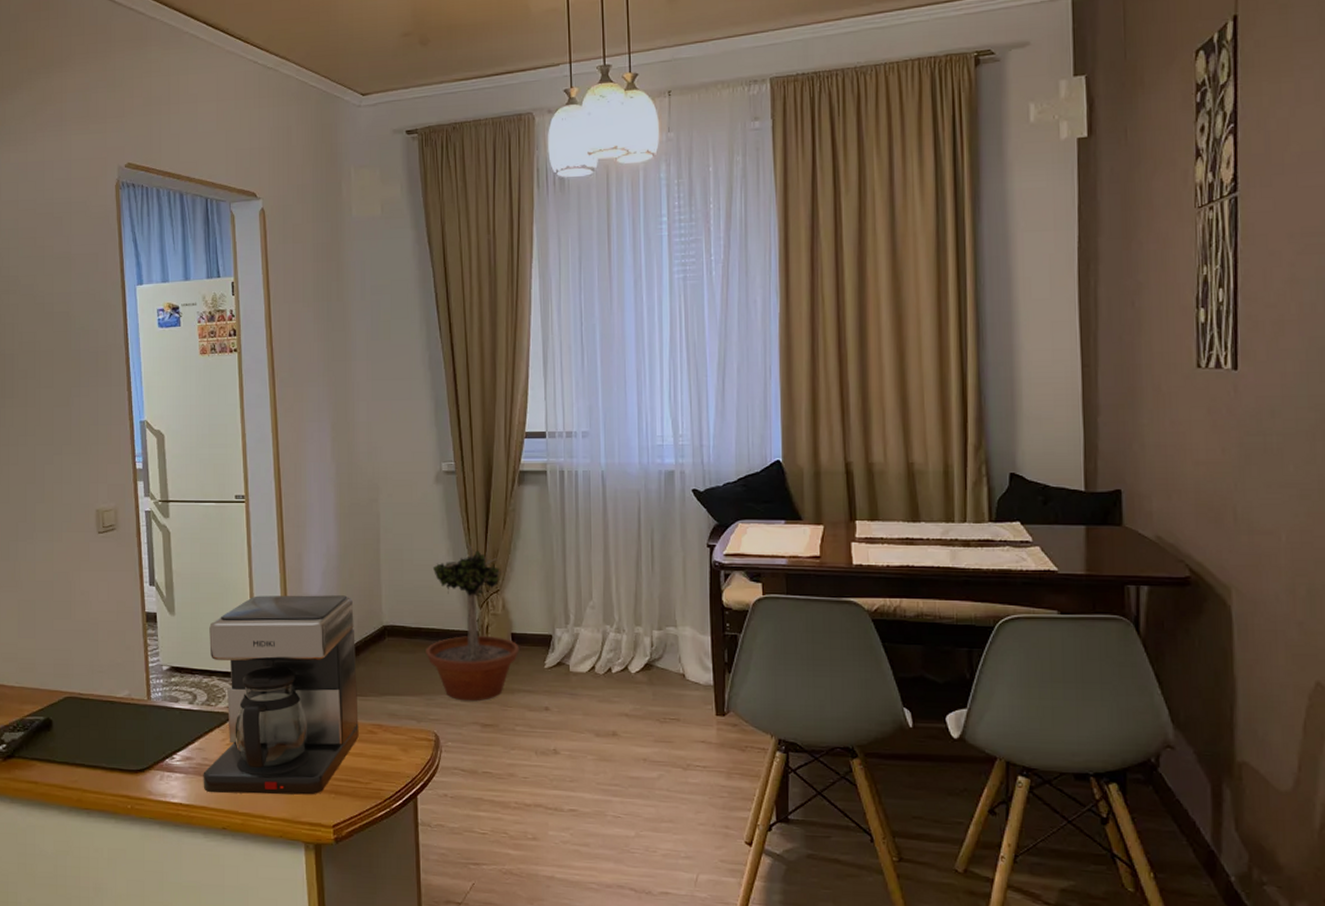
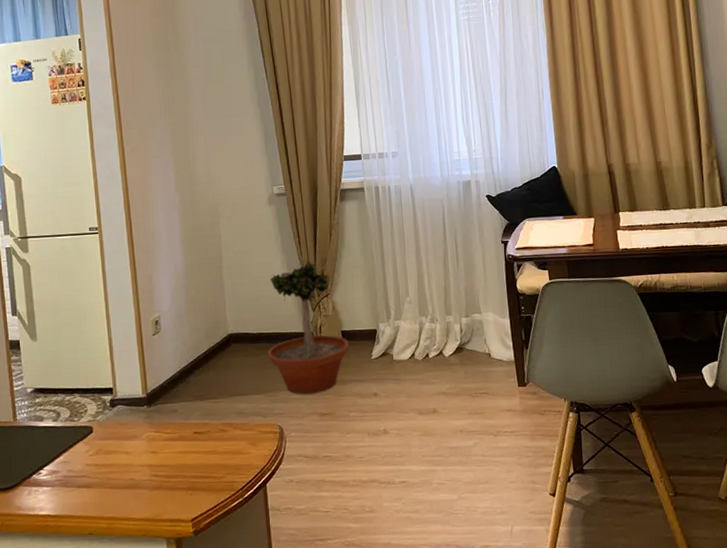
coffee maker: present [203,595,359,795] -> none [69,310,211,502]

